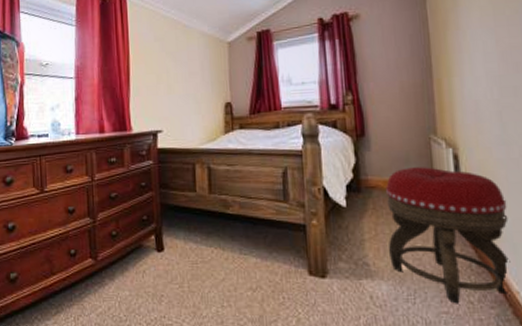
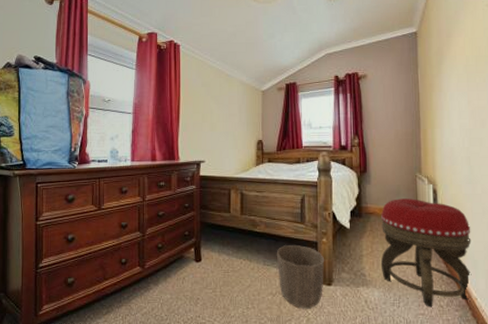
waste basket: none [254,229,316,307] -> present [276,245,325,309]

